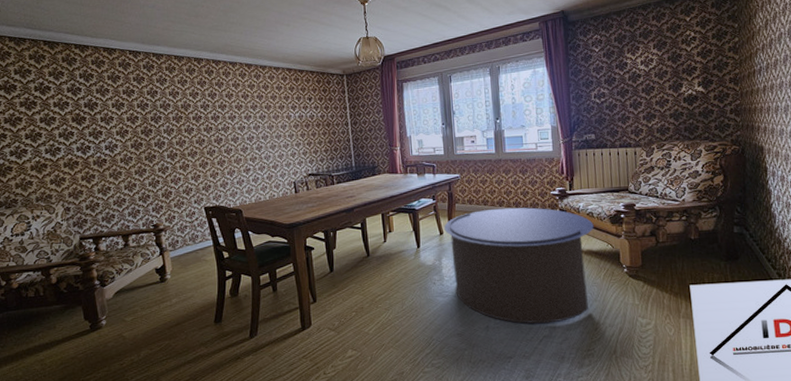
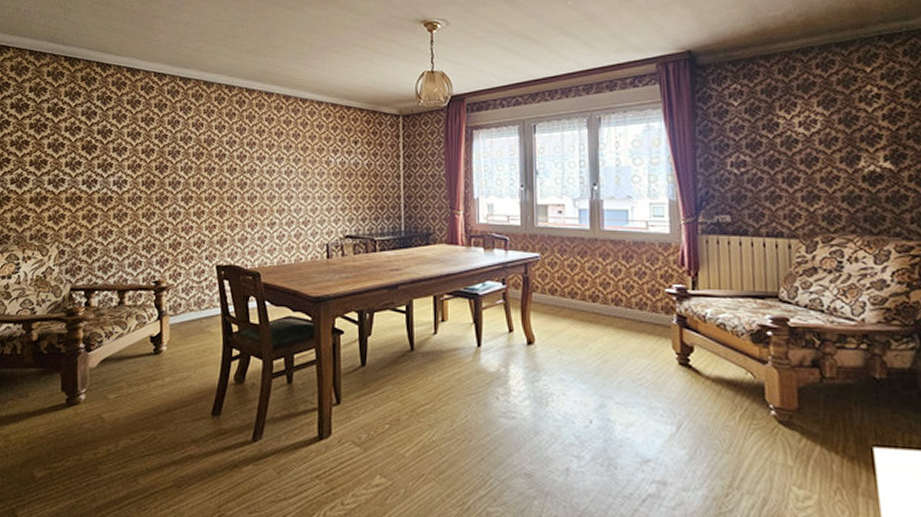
coffee table: present [444,207,594,324] -> none [515,304,727,477]

